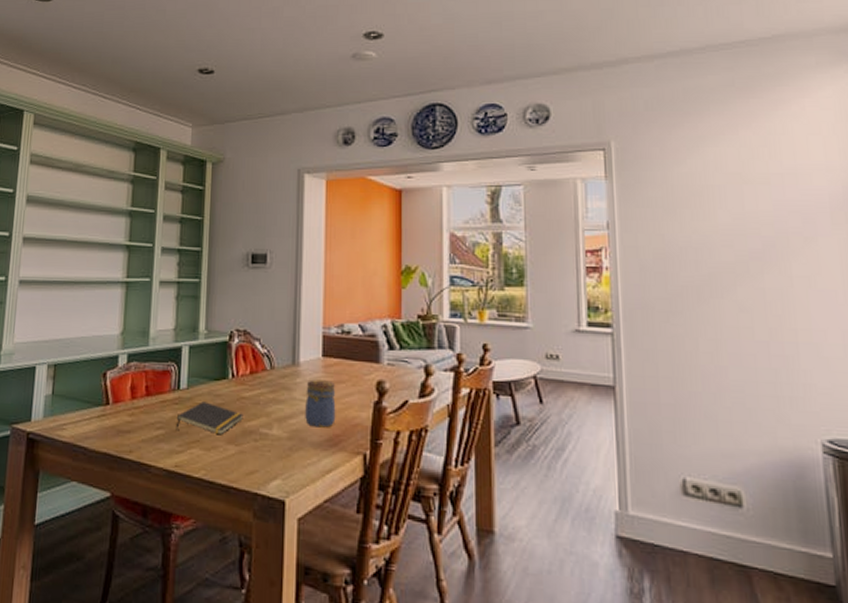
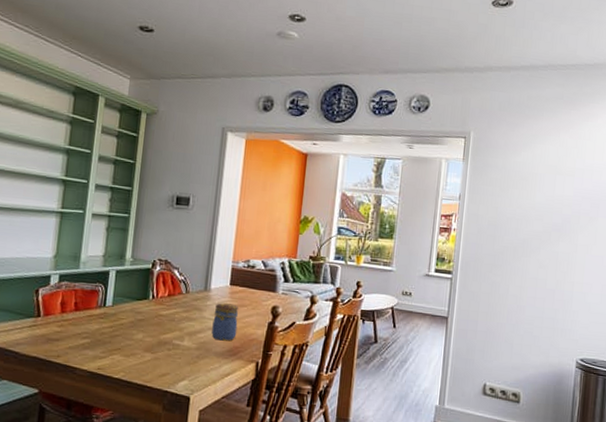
notepad: present [177,401,244,435] -> none [101,317,160,345]

